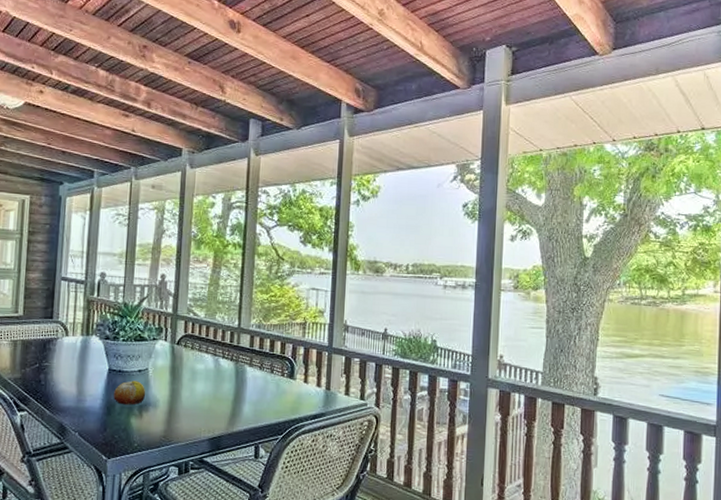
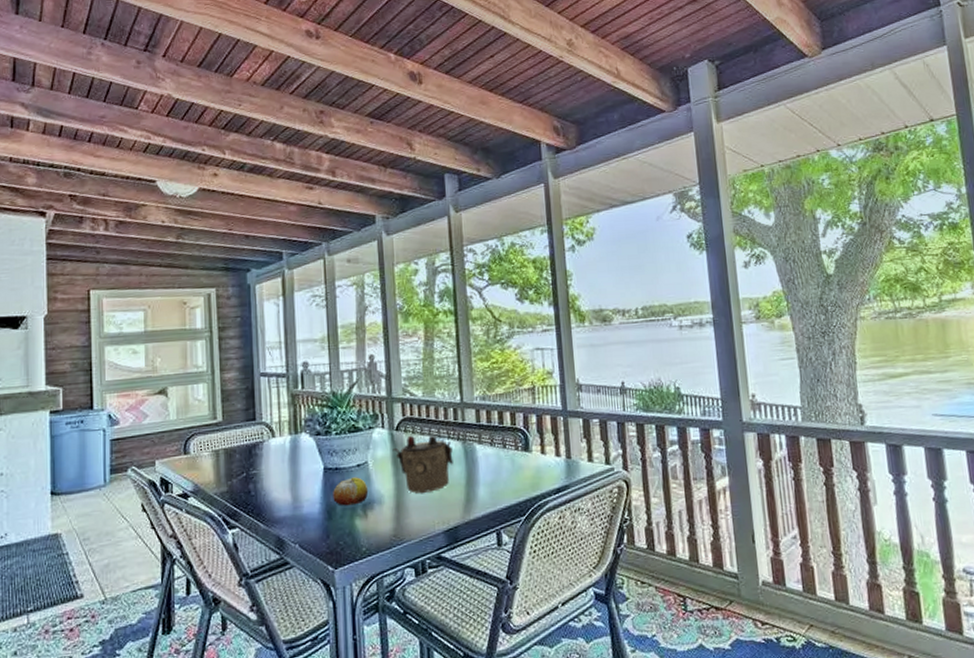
teapot: none [171,350,225,404] -> present [392,435,453,494]

